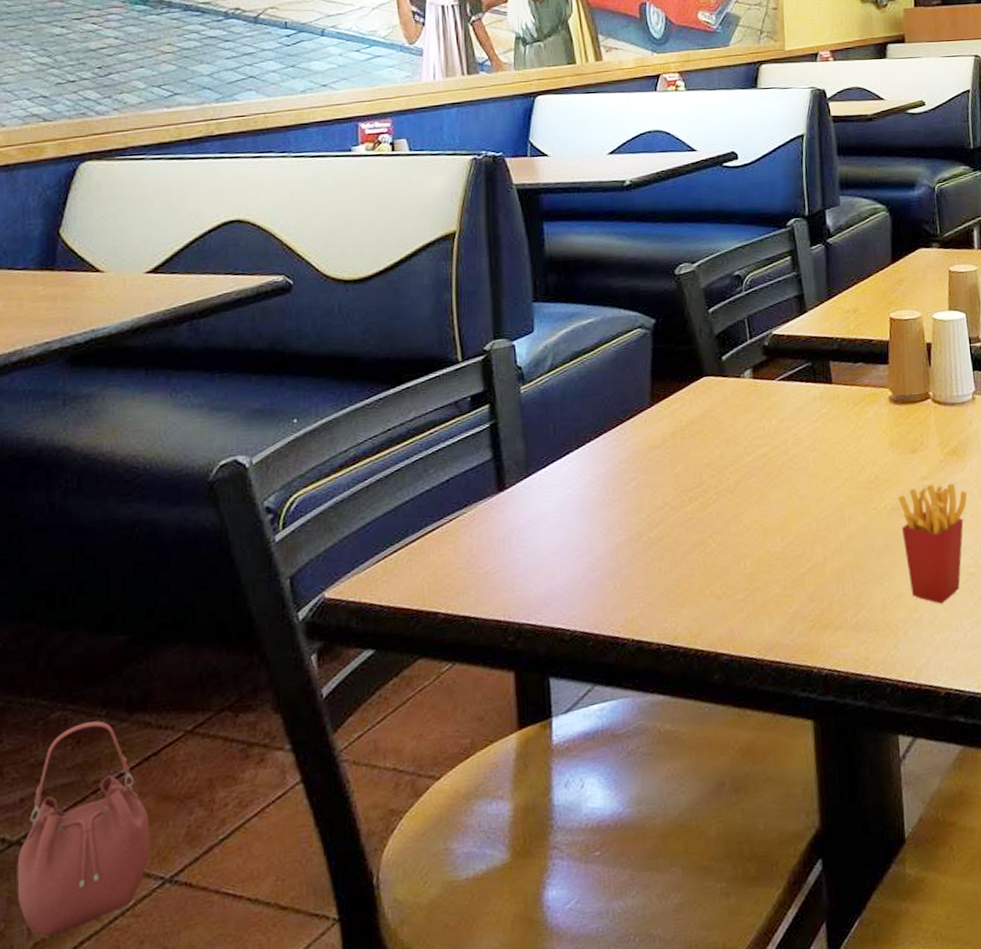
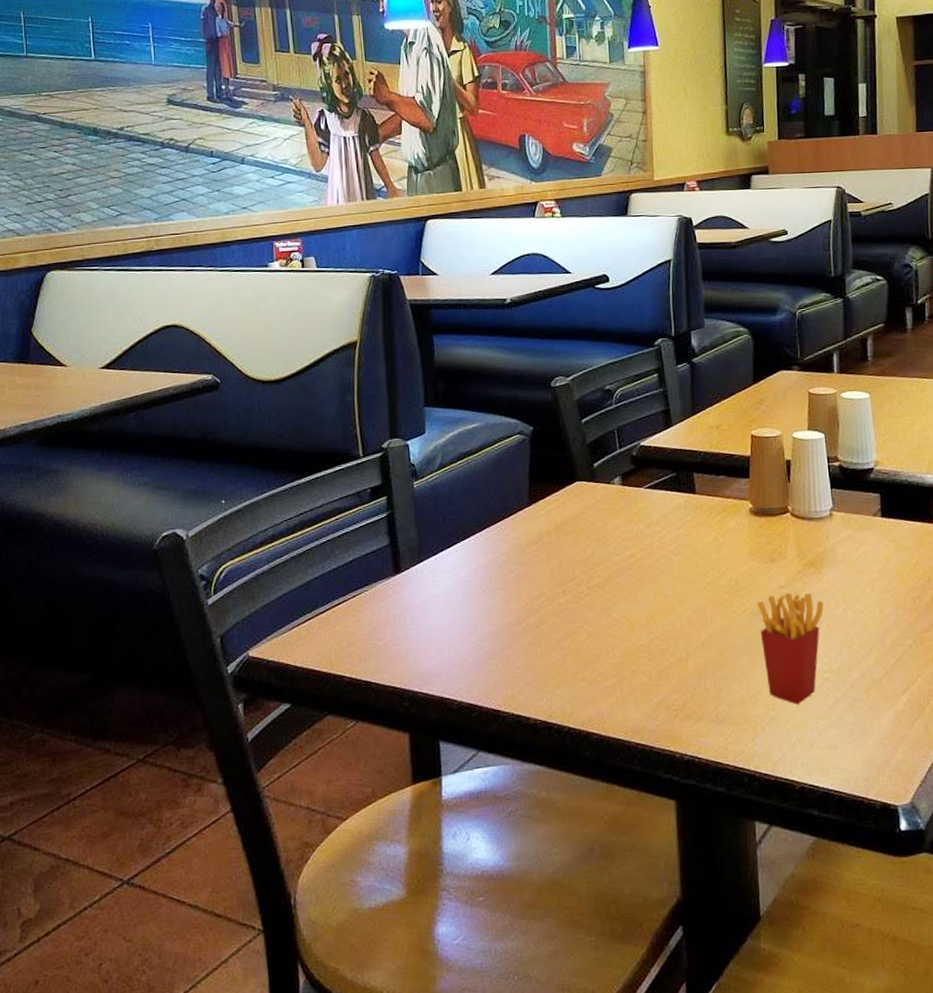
handbag: present [17,721,151,937] -> none [9,744,112,917]

